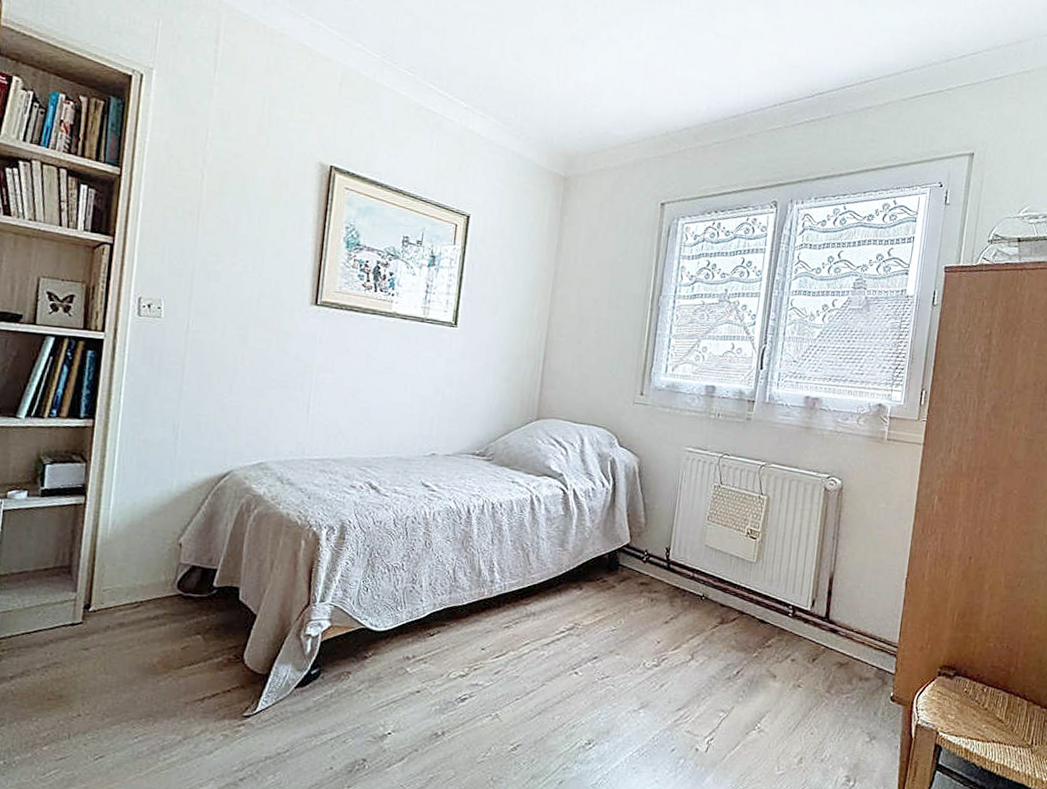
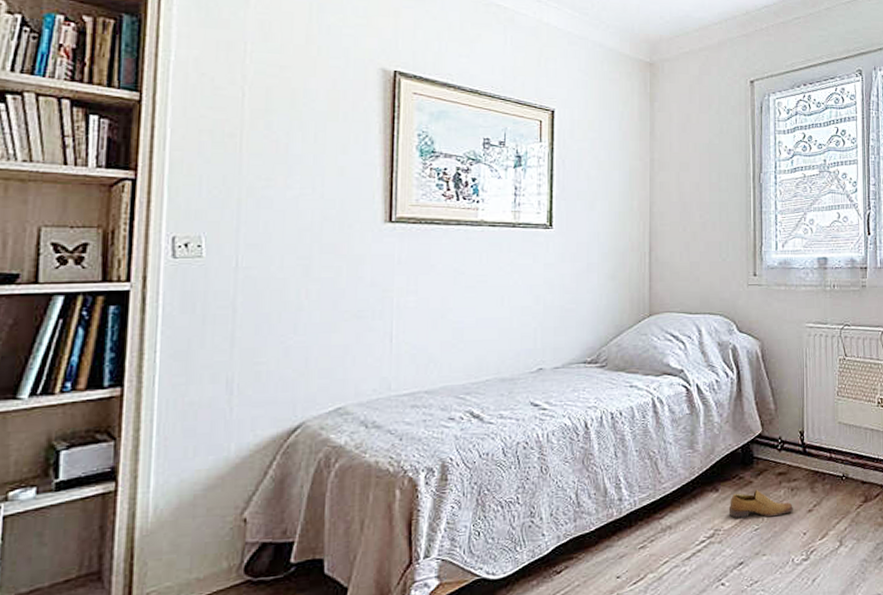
shoe: none [589,594,651,622] -> present [728,490,793,519]

